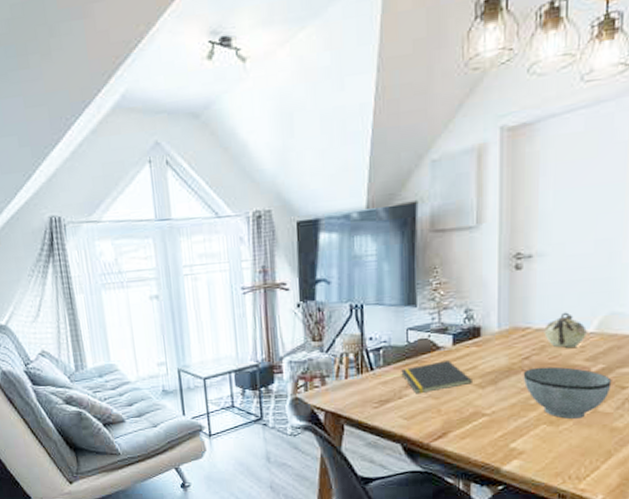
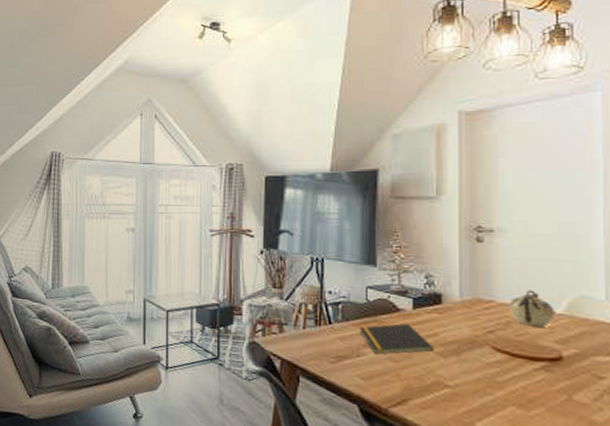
bowl: present [523,366,612,419] -> none [488,343,587,405]

